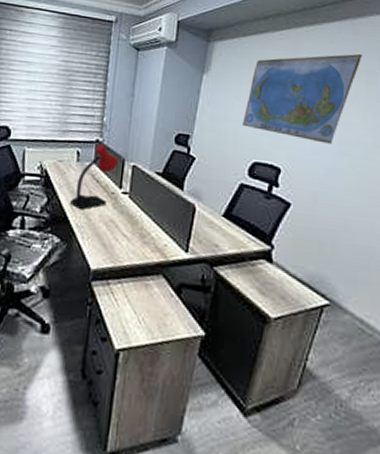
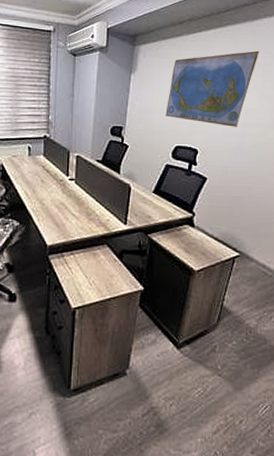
desk lamp: present [71,143,118,210] -> none [26,138,64,197]

